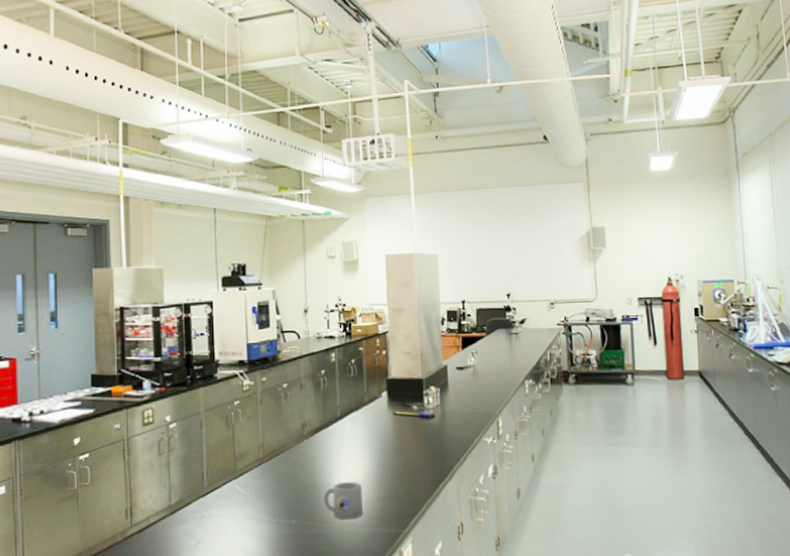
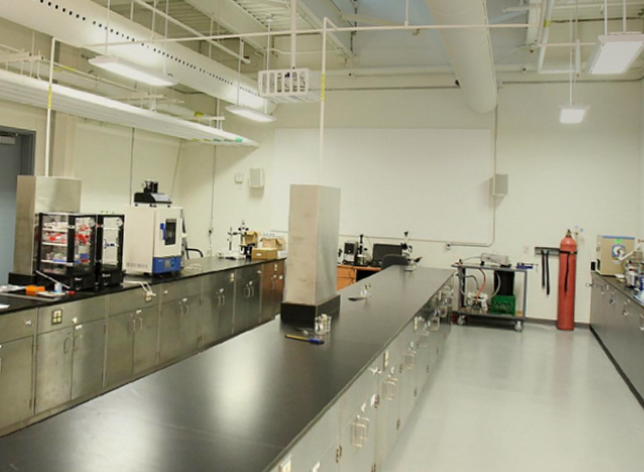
mug: present [323,482,363,520] -> none [212,396,249,432]

